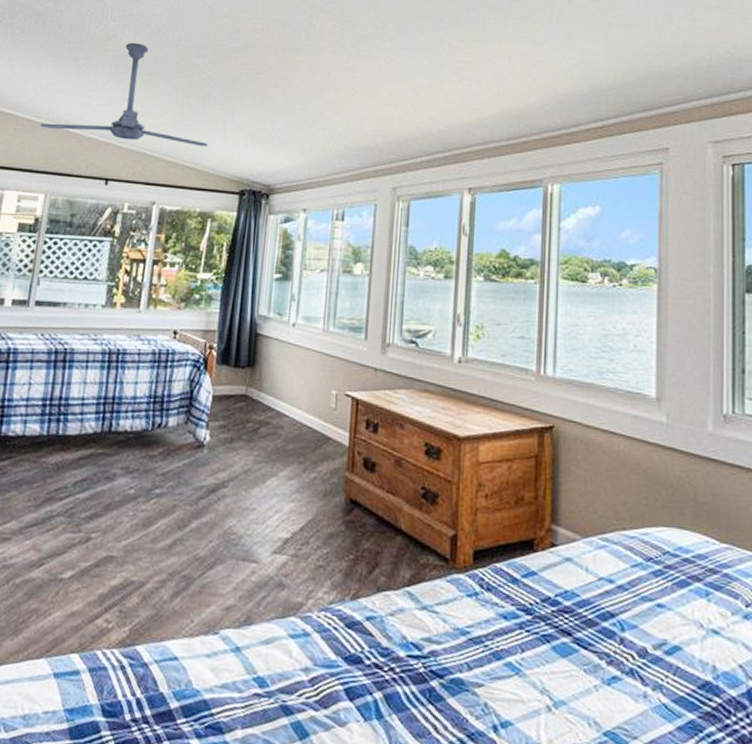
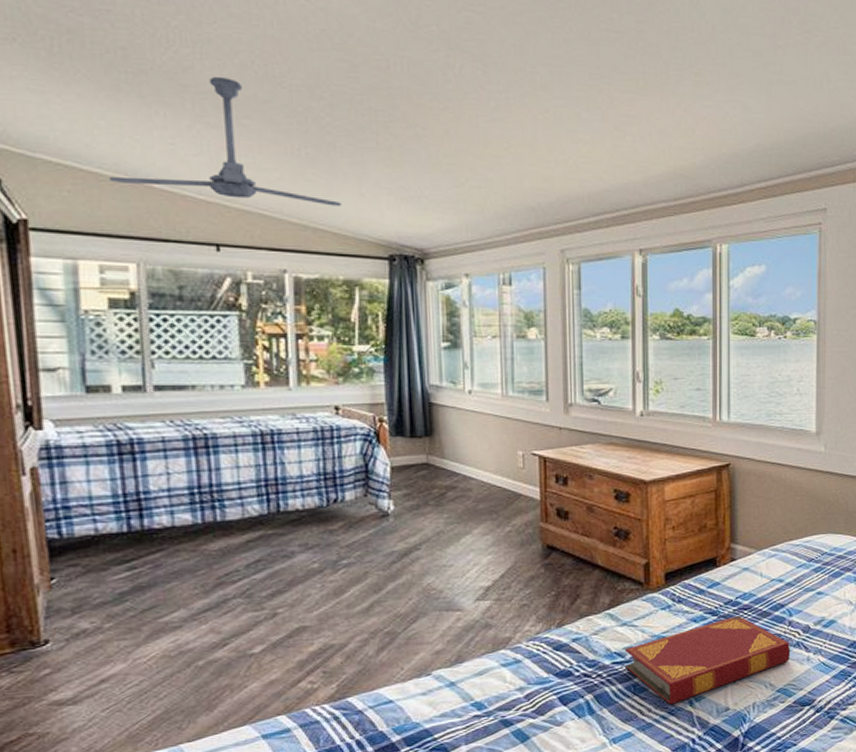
hardback book: none [421,618,622,726] -> present [624,615,791,705]

